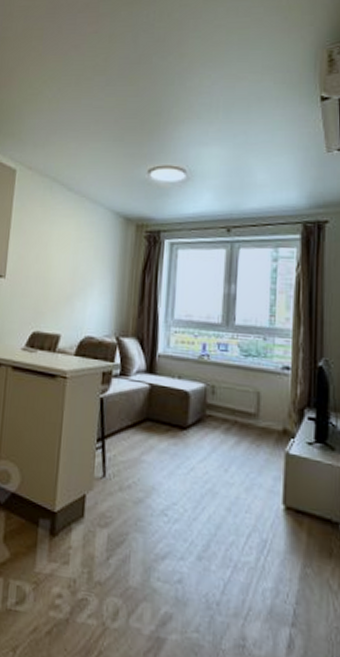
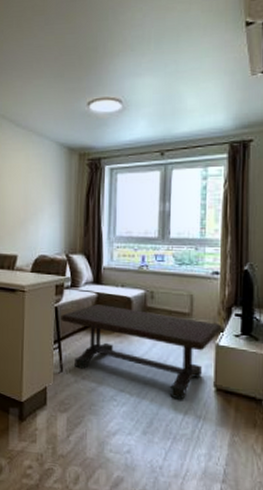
coffee table: none [106,397,293,519] -> present [61,304,222,400]

